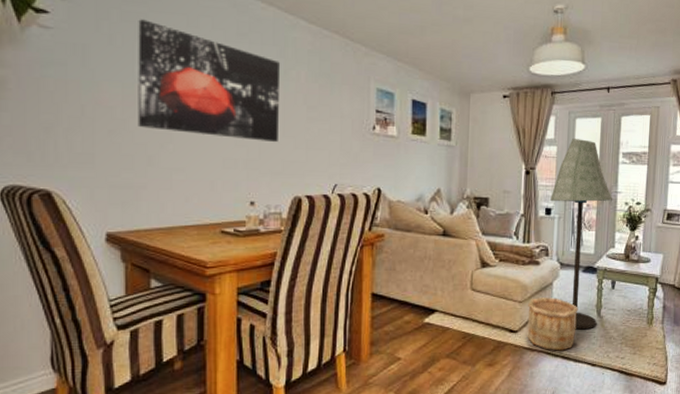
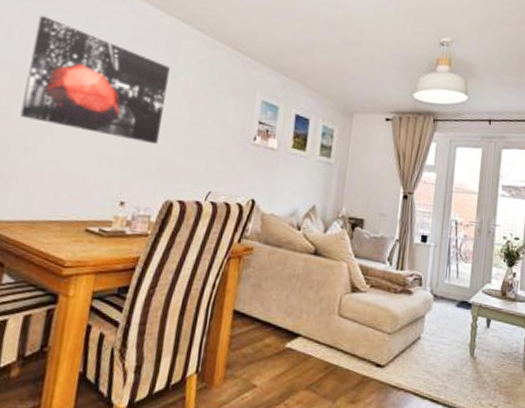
wooden bucket: present [527,297,578,351] -> none [394,330,451,393]
floor lamp: present [550,139,612,330] -> none [427,167,490,371]

